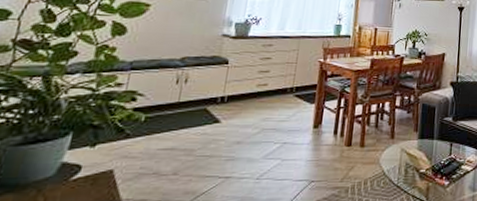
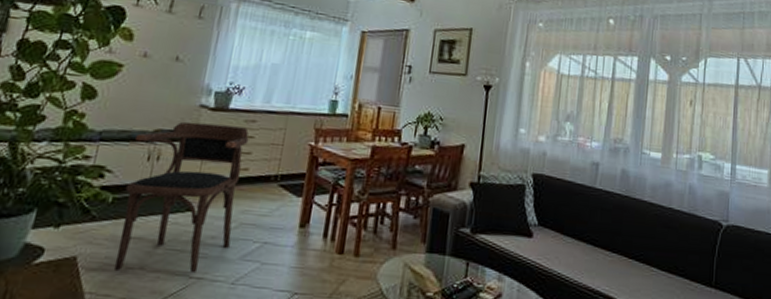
armchair: none [148,49,267,179] -> present [113,122,249,274]

